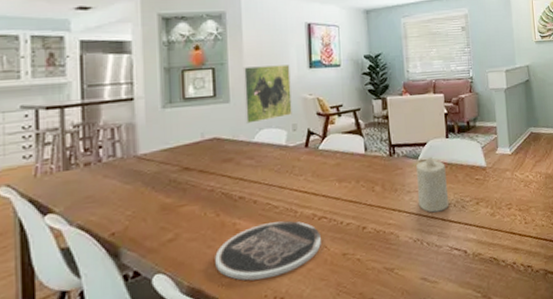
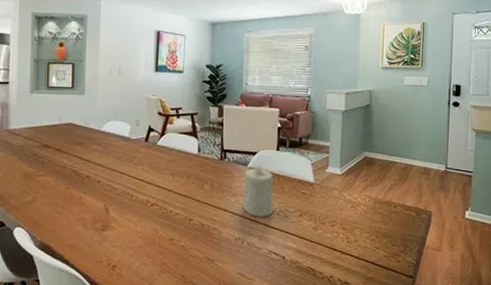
plate: present [215,220,321,281] -> none [63,201,152,247]
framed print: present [242,65,292,124] -> none [96,65,138,115]

